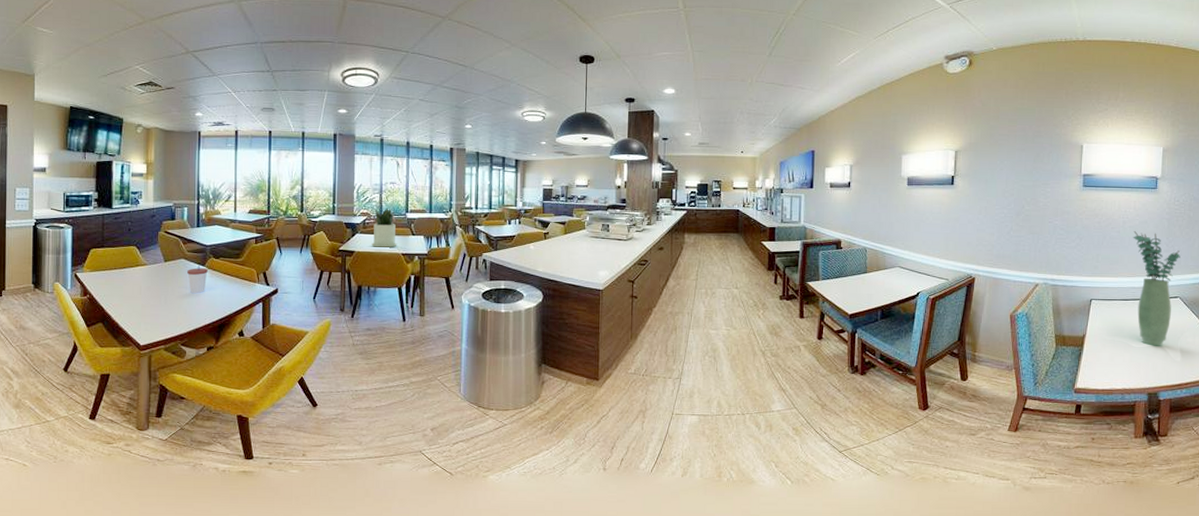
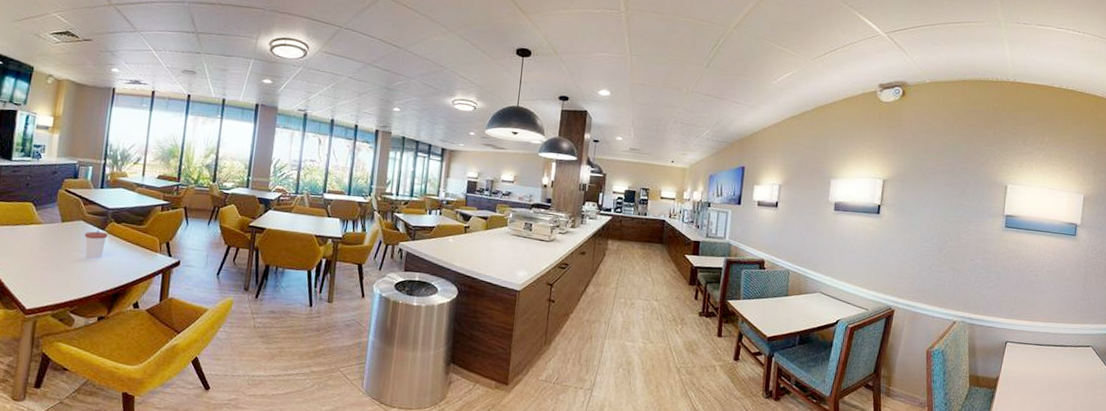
planter: present [371,209,397,248] -> none [284,186,312,228]
vase: present [1132,231,1181,346] -> none [1049,276,1095,395]

